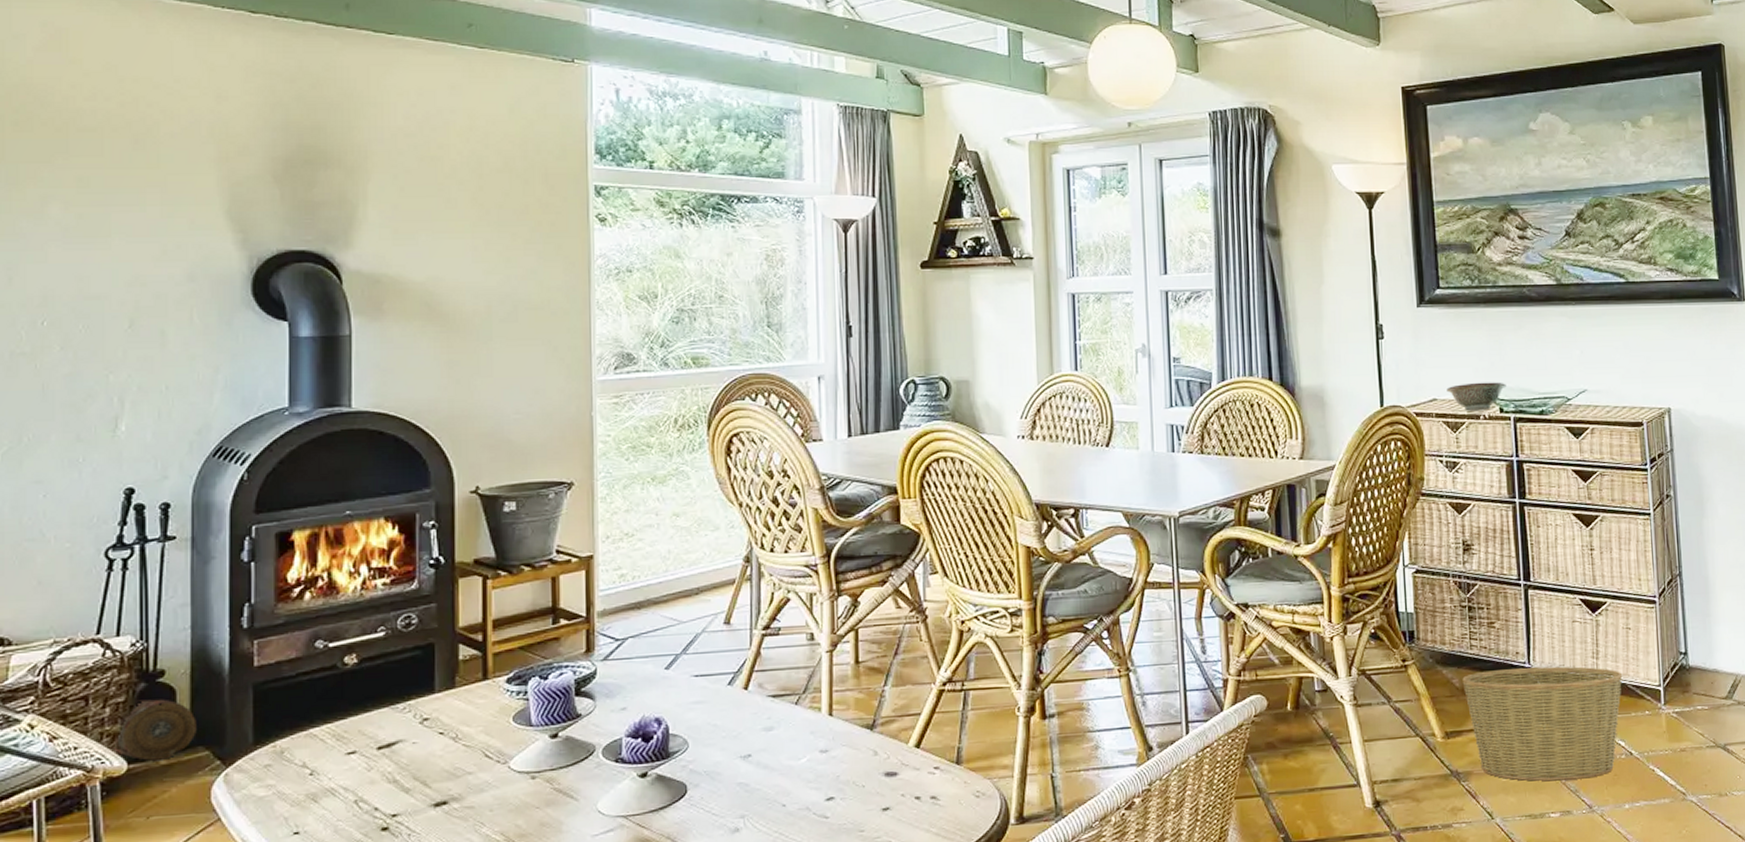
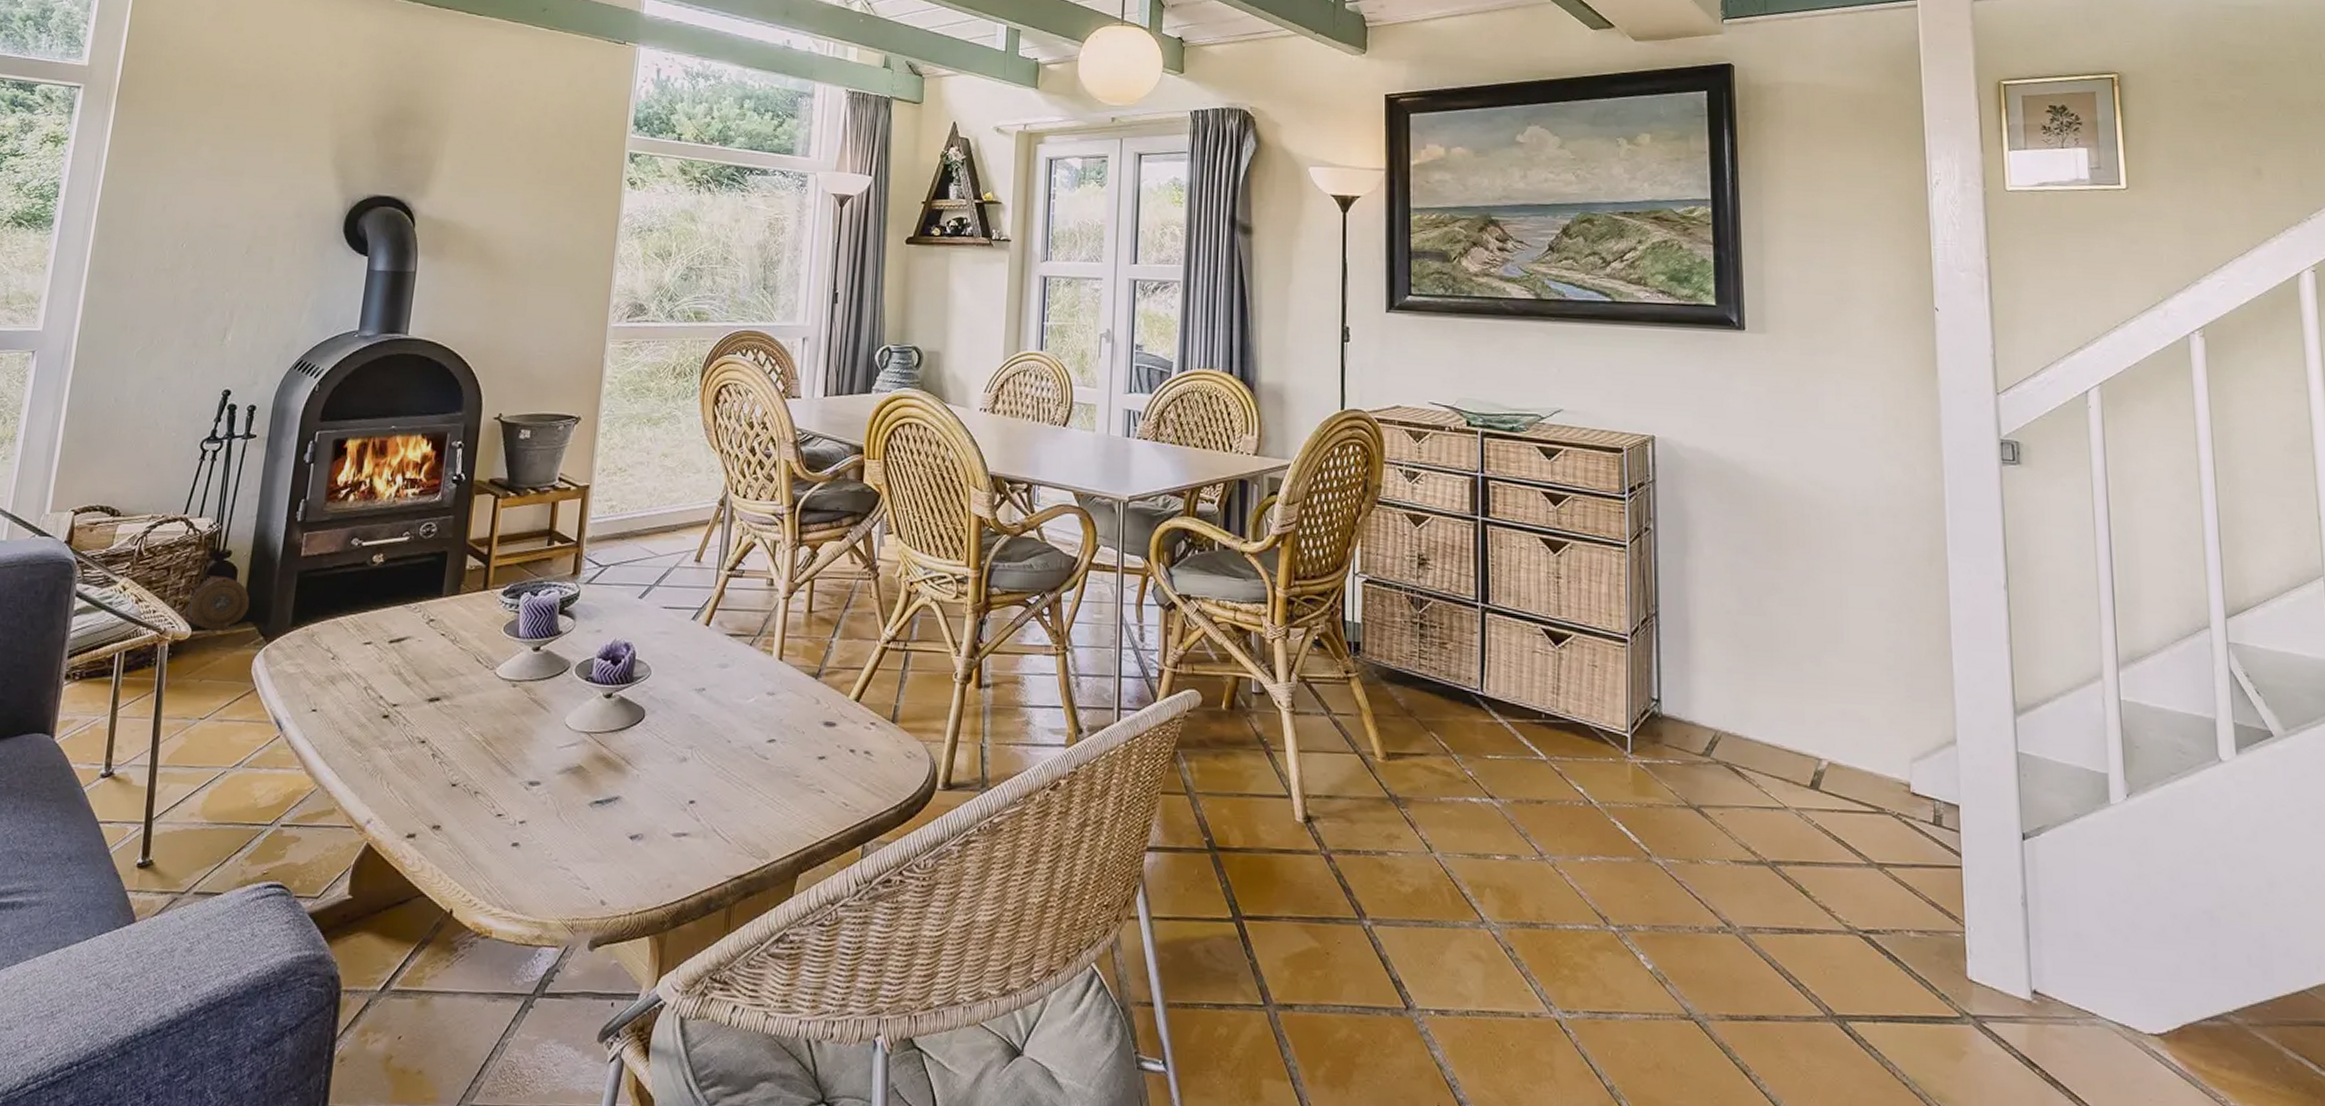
decorative bowl: present [1446,382,1506,411] -> none [1411,392,1475,423]
basket: present [1462,666,1623,782] -> none [1408,693,1586,823]

